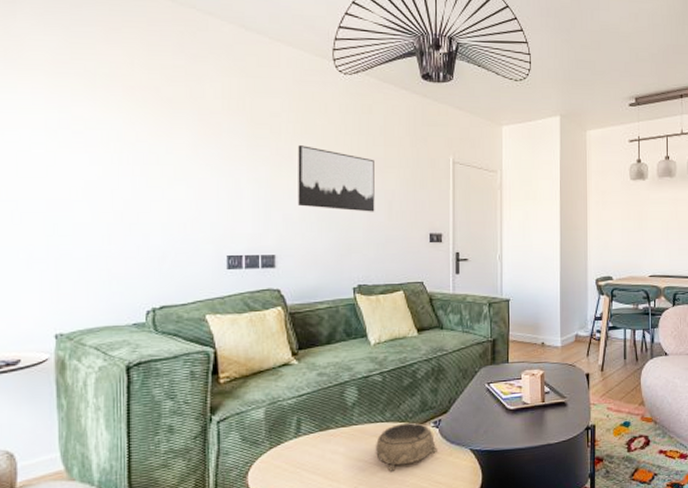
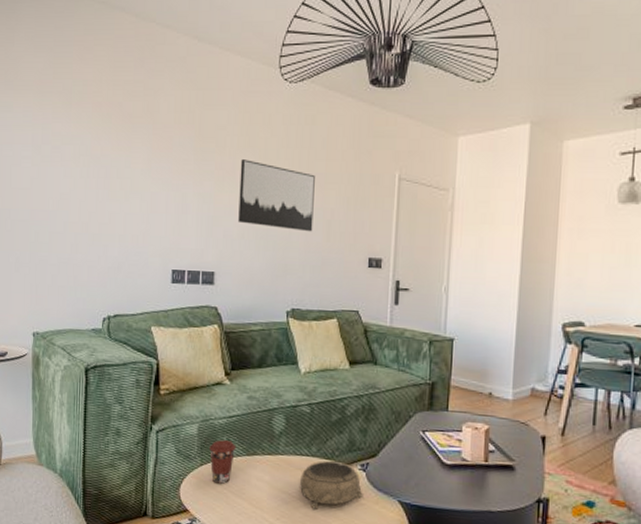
coffee cup: none [279,419,308,464] -> present [210,440,236,484]

